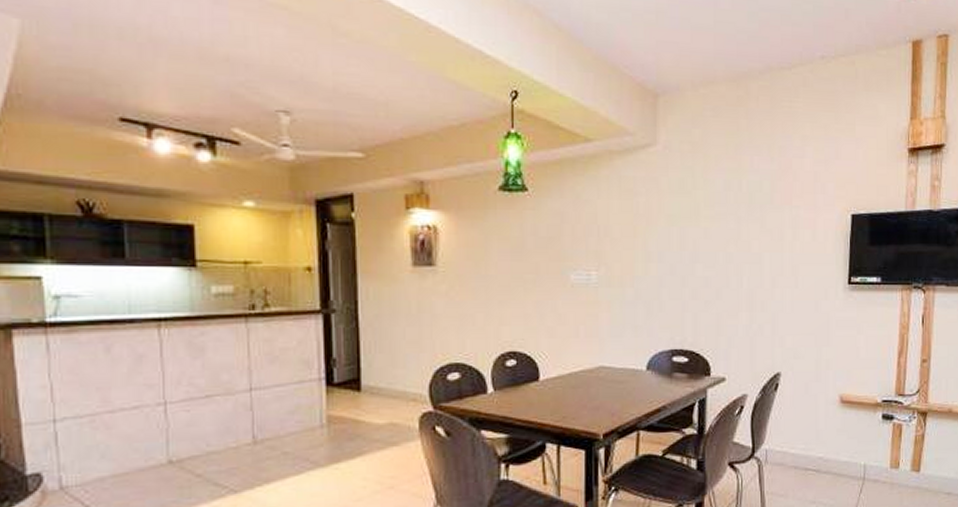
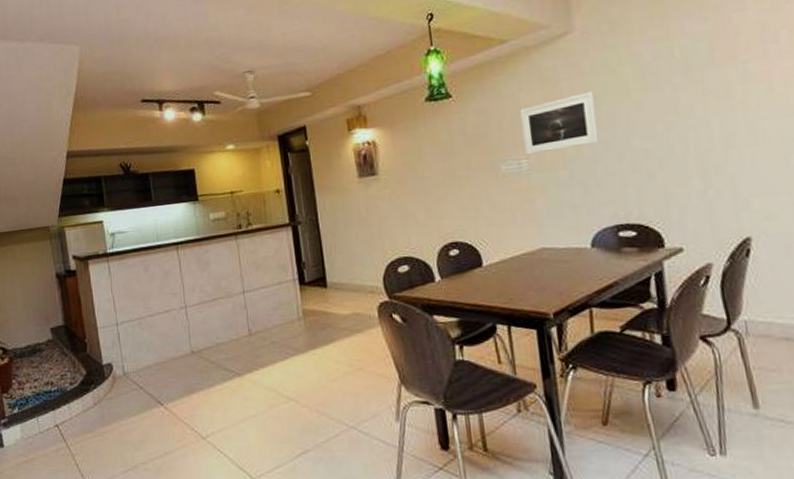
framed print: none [595,211,668,267] -> present [520,91,599,156]

